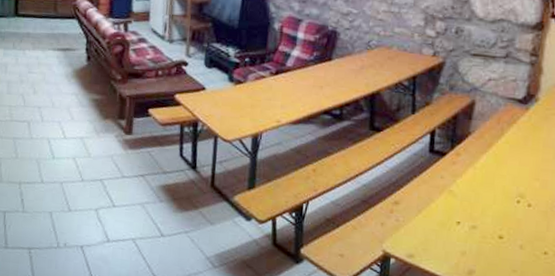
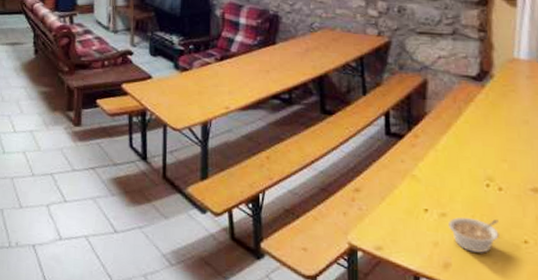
legume: none [477,229,524,262] -> present [449,217,499,253]

